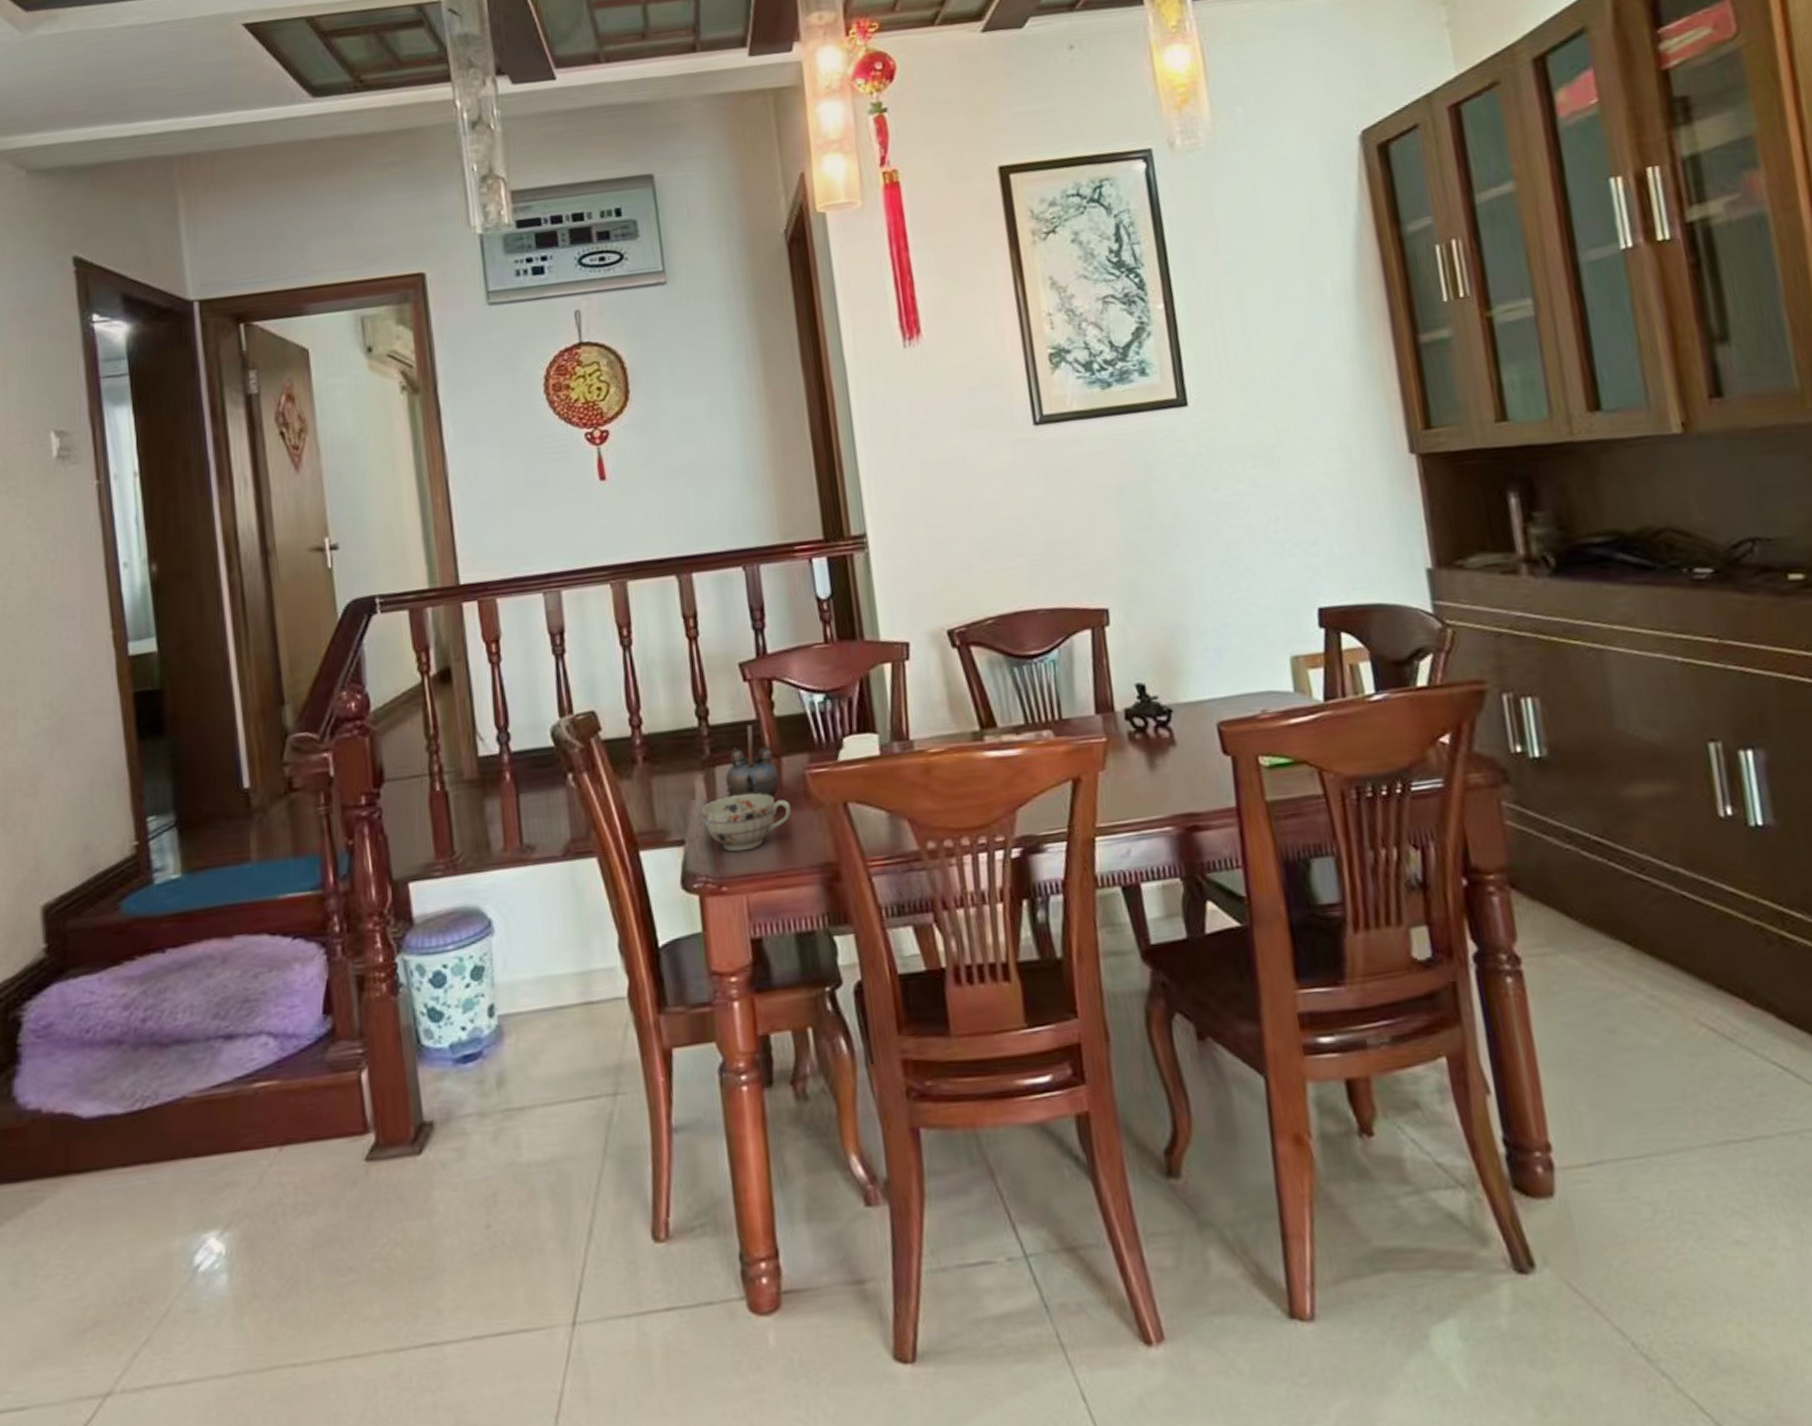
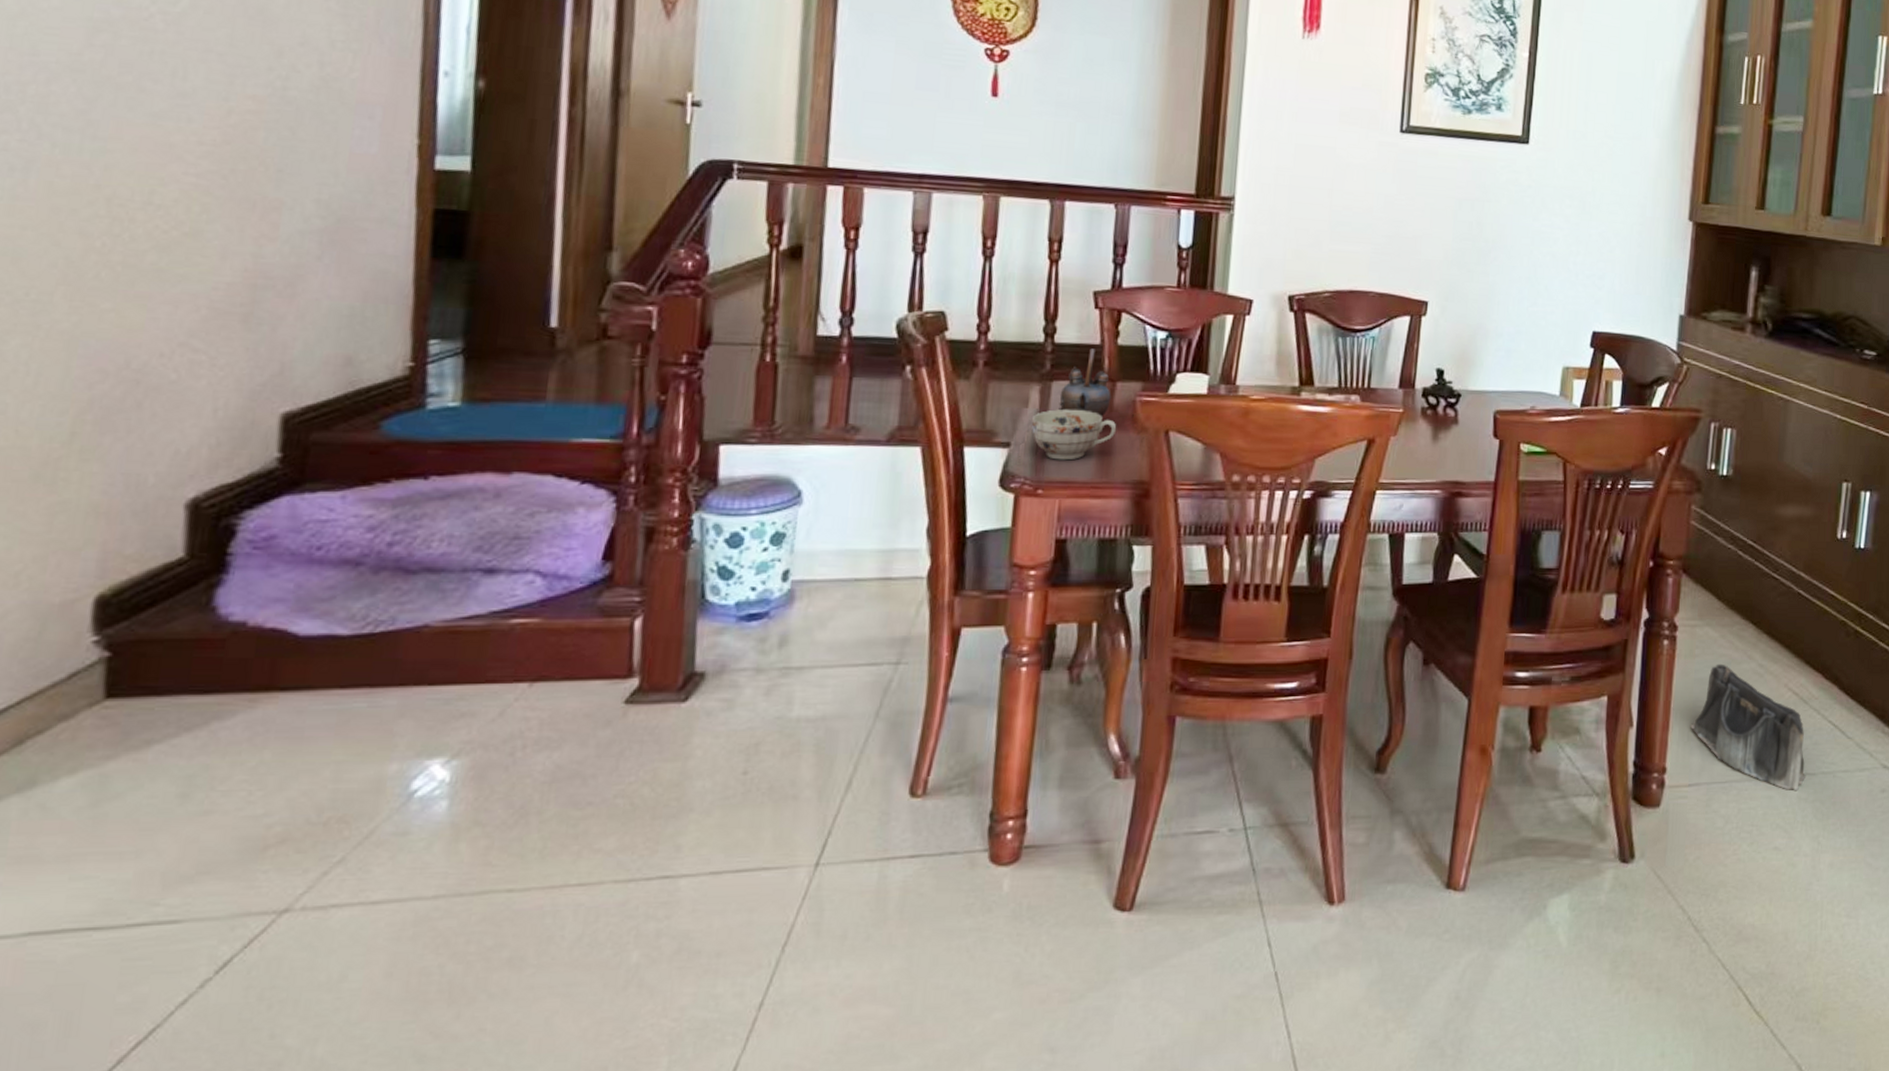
saddlebag: none [1570,1000,1758,1162] -> present [1690,664,1806,790]

